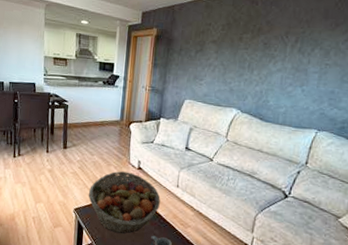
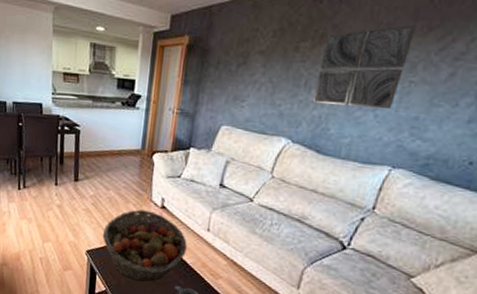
wall art: none [254,21,327,85] -> present [312,24,417,108]

